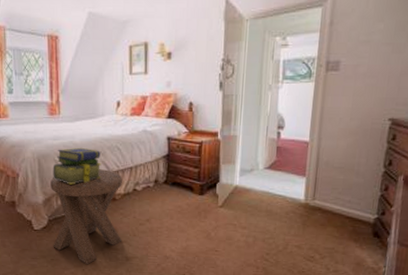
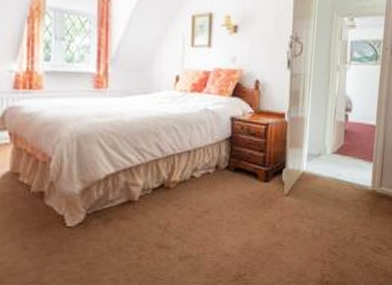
music stool: present [50,169,123,265] -> none [90,153,179,268]
stack of books: present [53,147,102,185] -> none [94,126,155,171]

